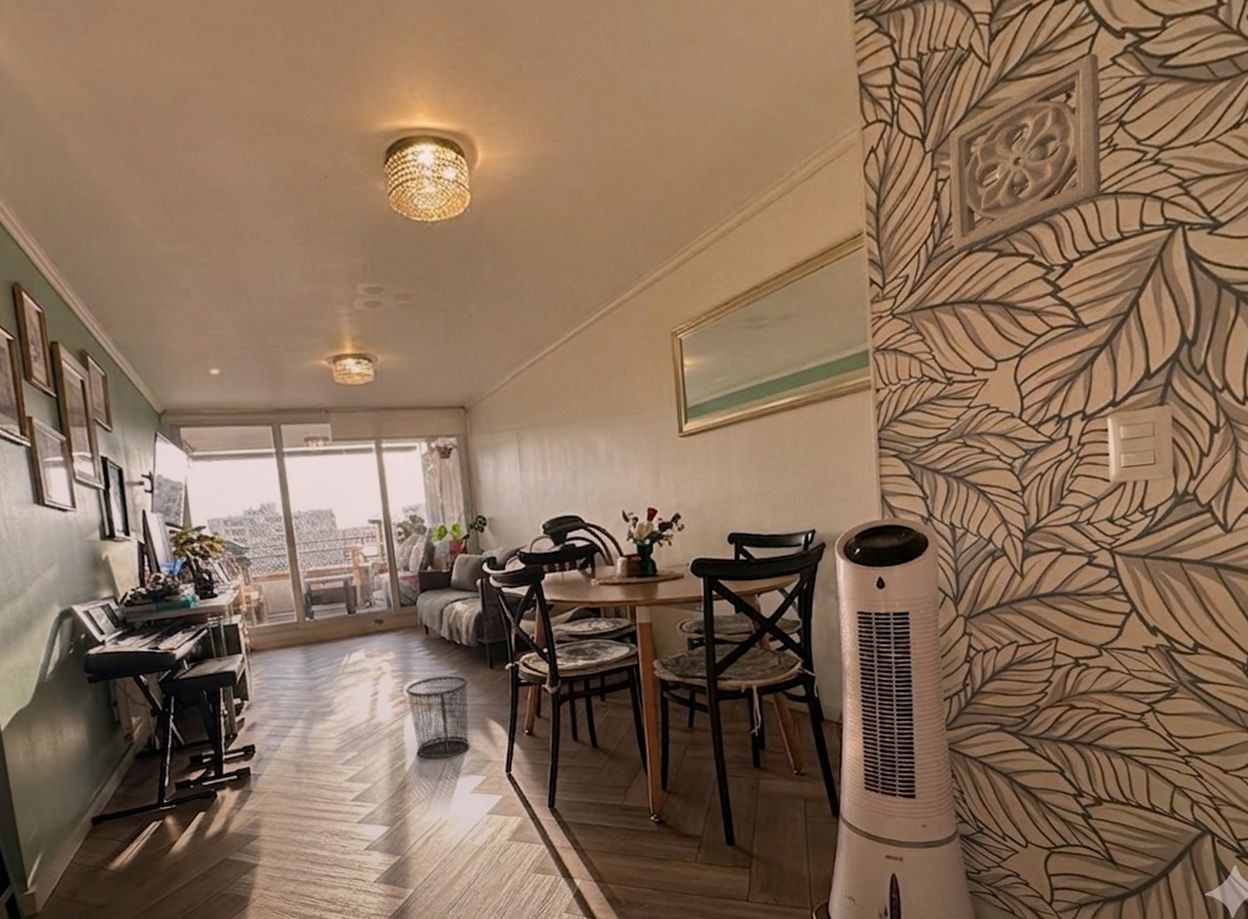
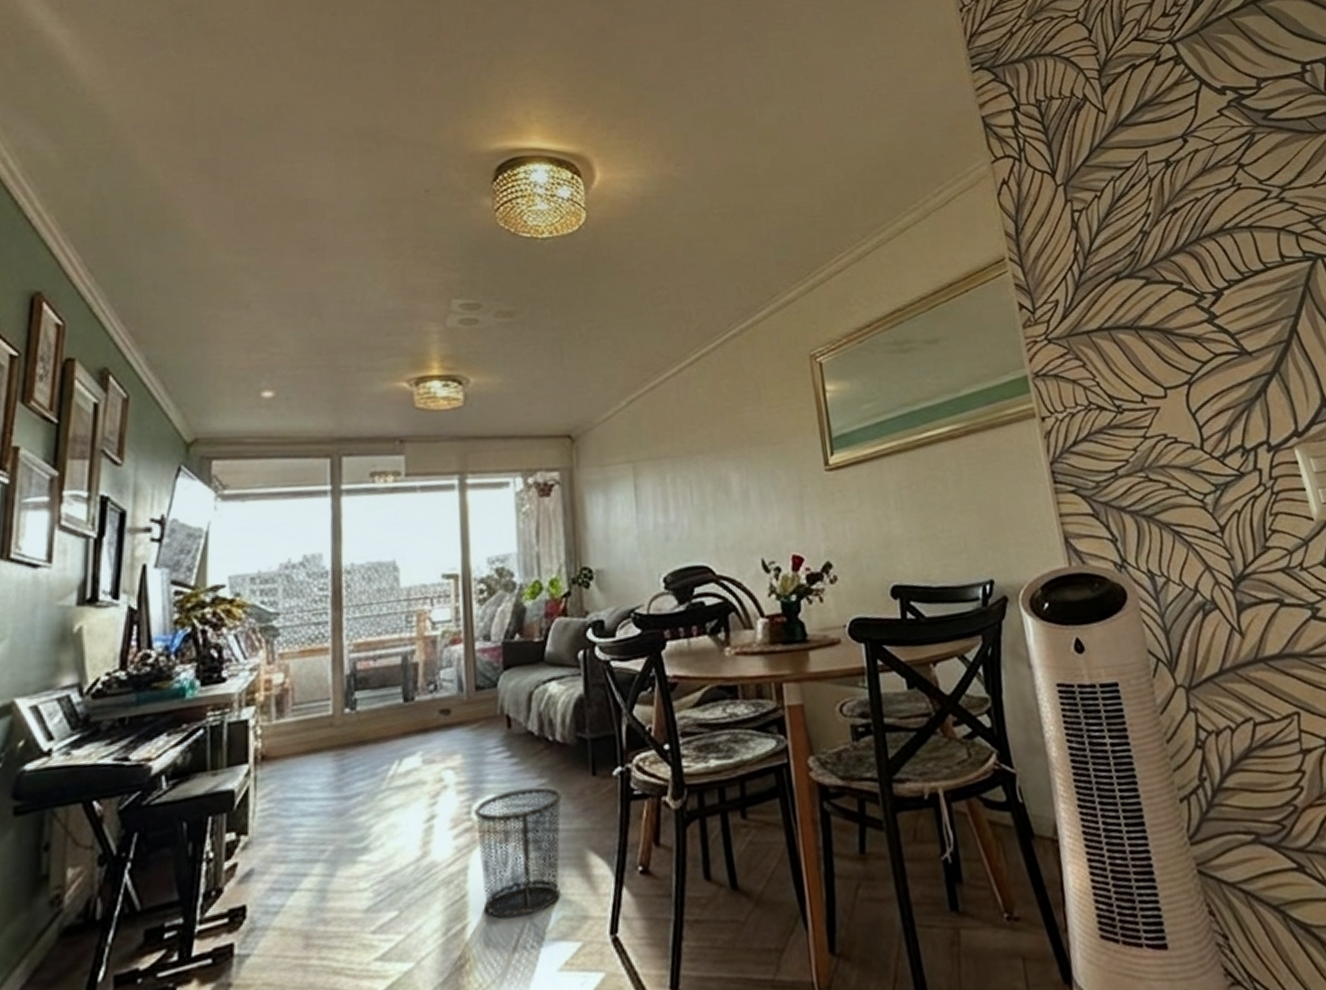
wall ornament: present [950,52,1102,253] -> none [1078,105,1236,279]

